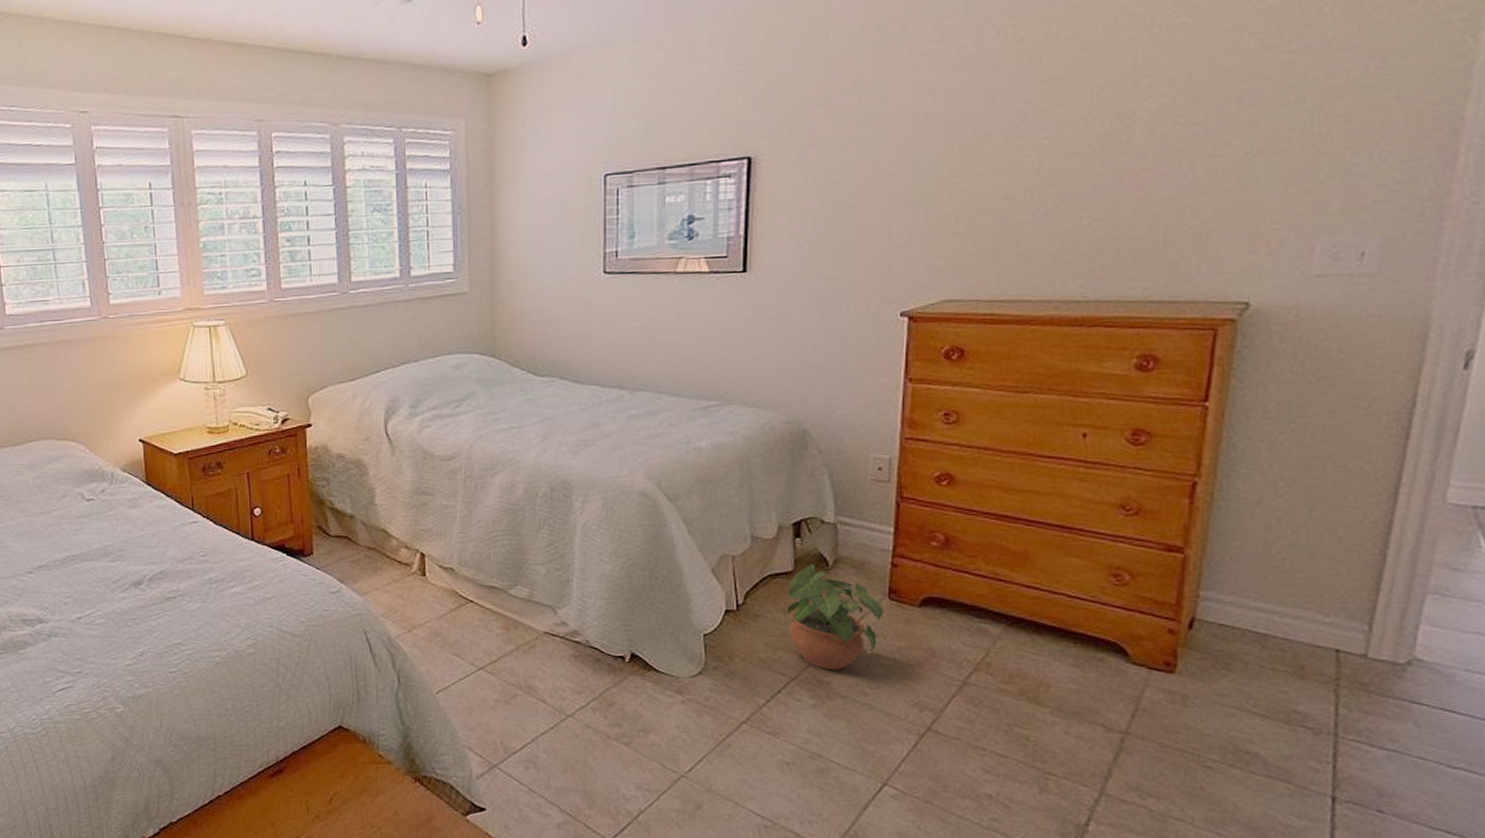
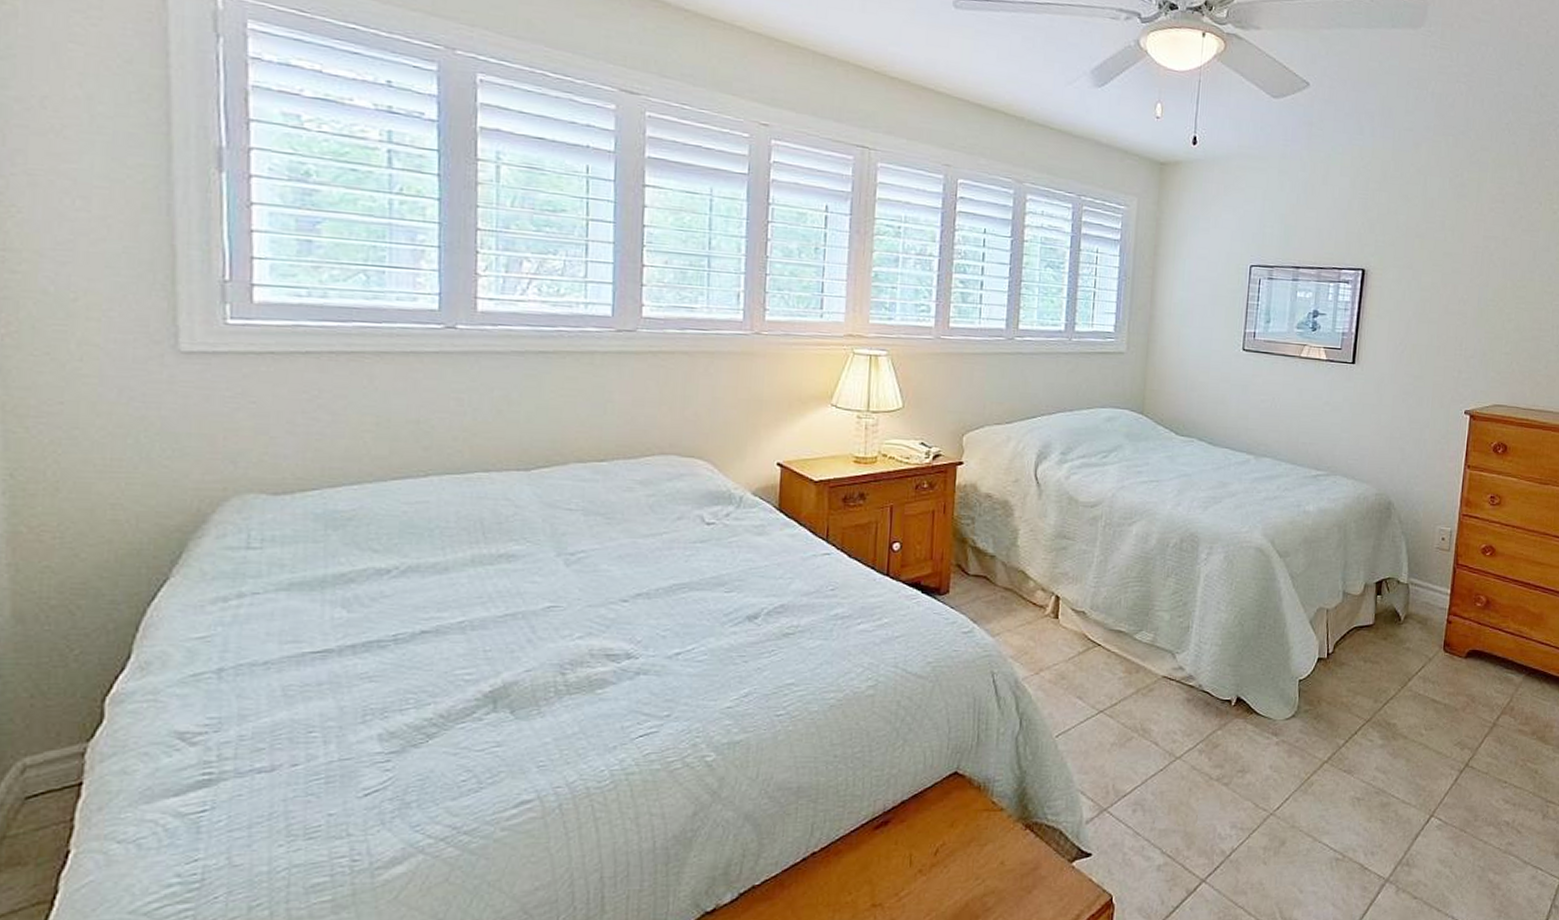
potted plant: present [787,565,885,671] -> none [1366,619,1440,714]

